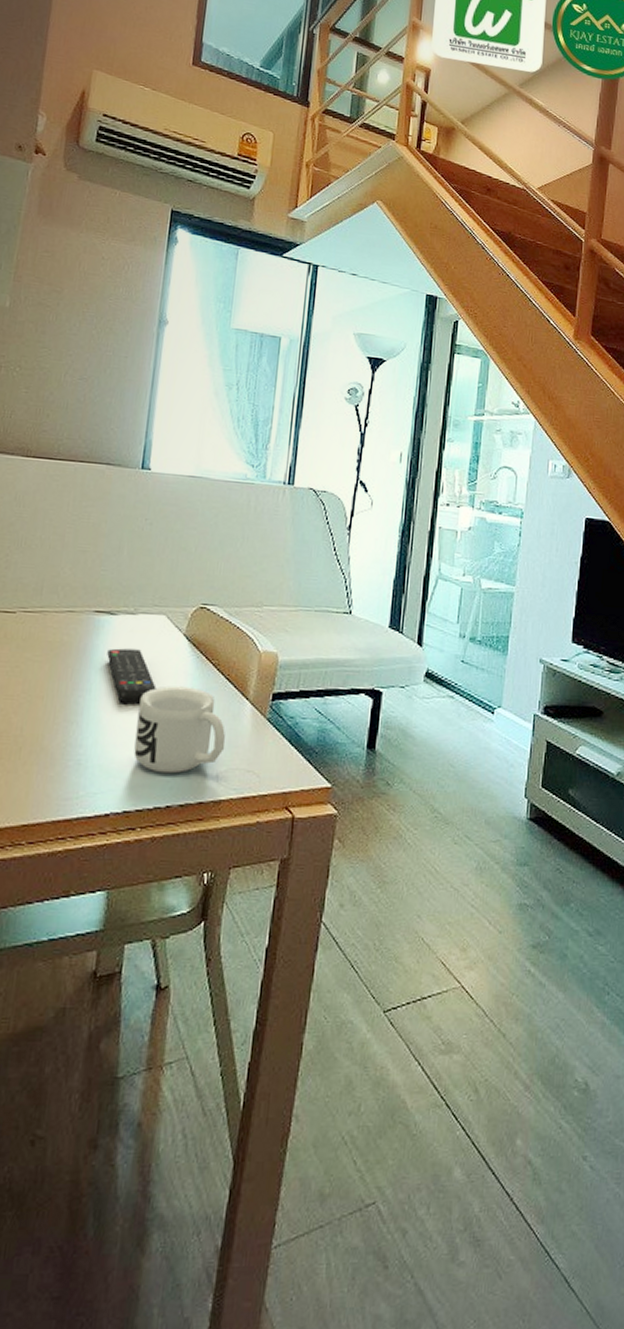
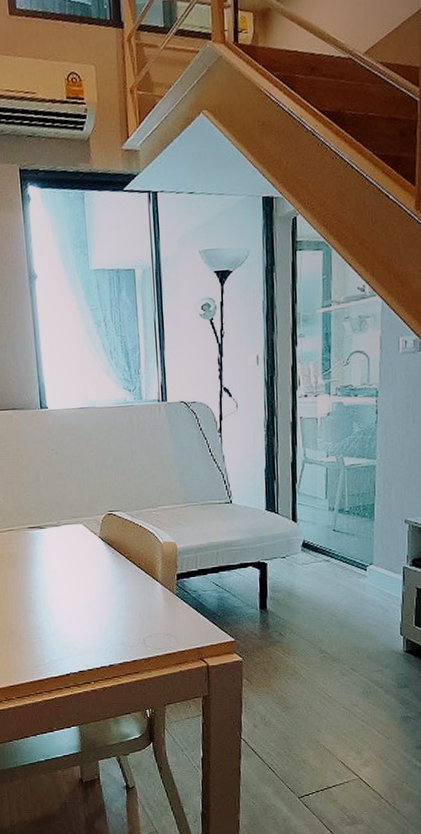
remote control: present [107,648,156,706] -> none [44,552,86,595]
mug: present [134,686,226,774] -> none [75,576,146,642]

